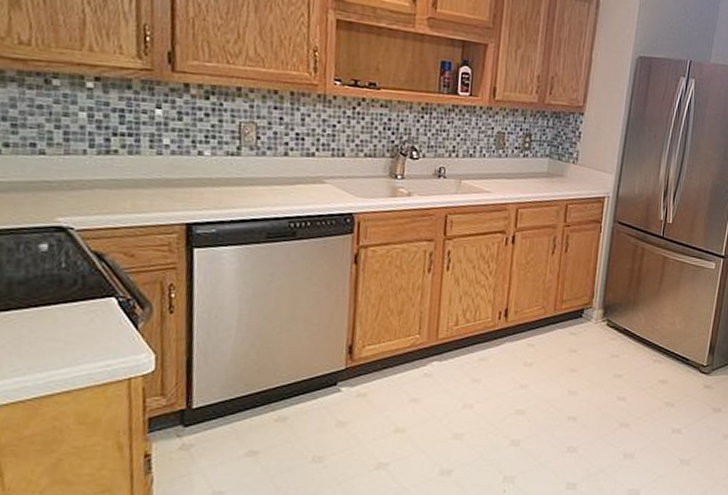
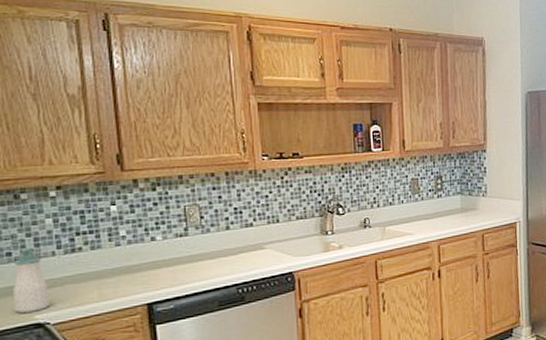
soap bottle: none [33,141,77,213] -> present [13,248,50,313]

